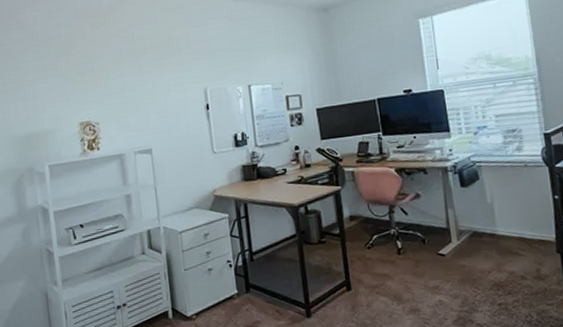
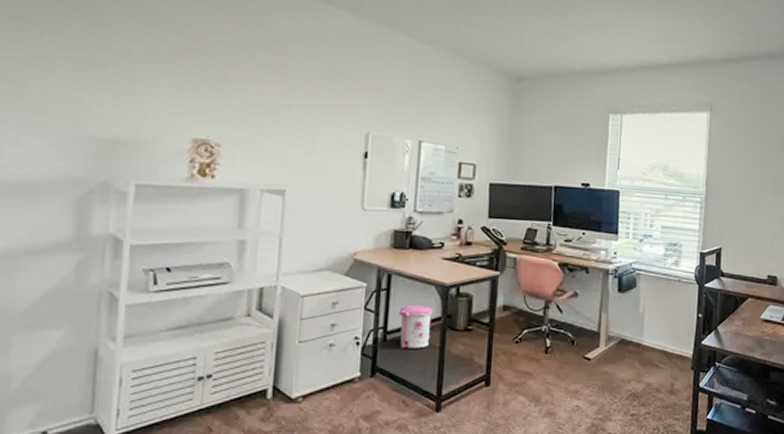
trash can: none [259,225,290,266] -> present [399,304,434,349]

